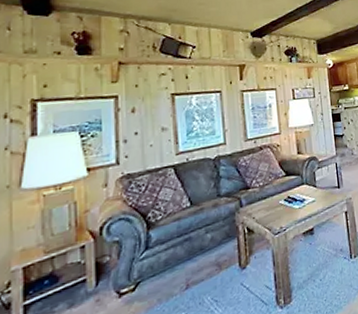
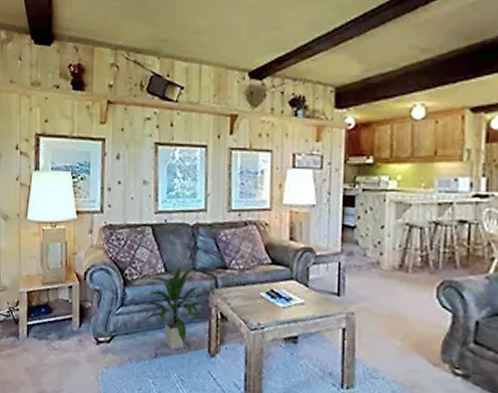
indoor plant: none [168,193,231,276] -> present [141,265,203,350]

